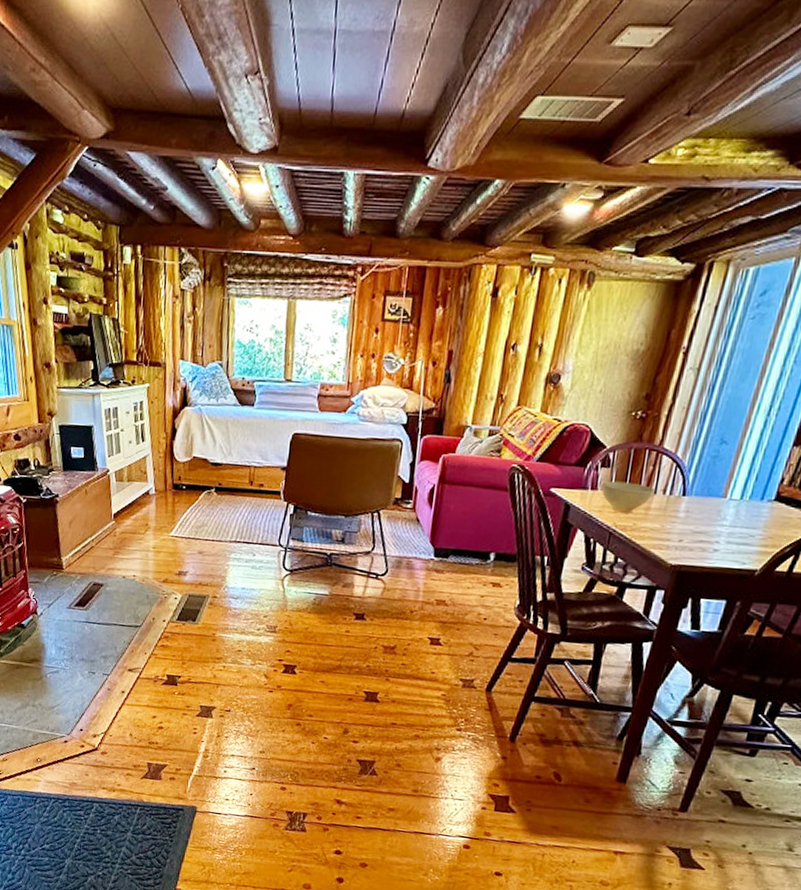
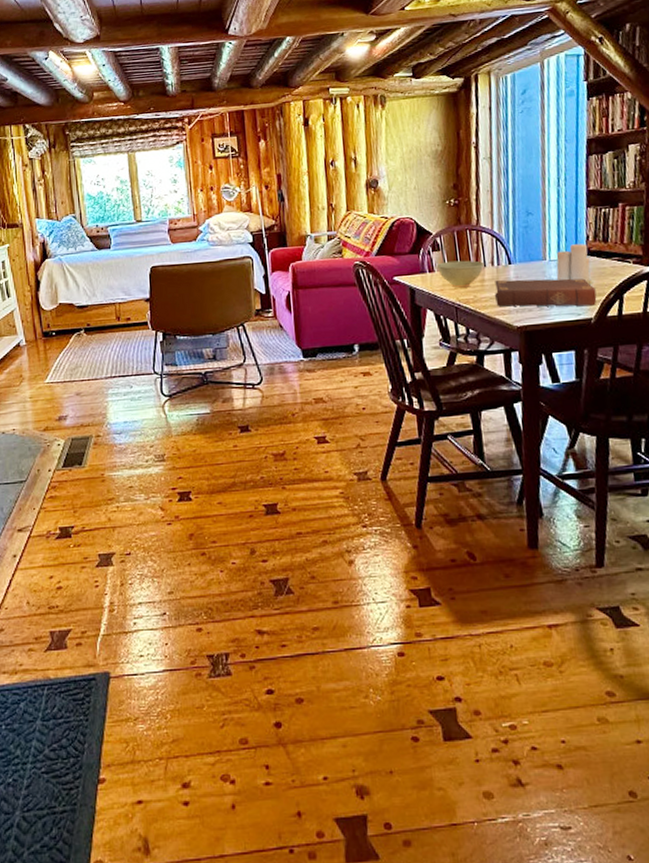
book: none [655,510,772,557] -> present [495,278,597,307]
candle: none [731,481,779,534] -> present [556,240,593,285]

